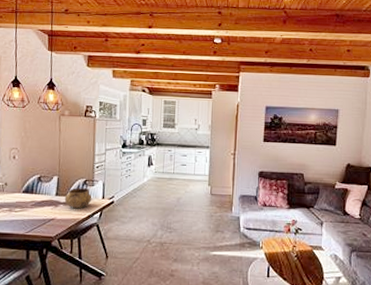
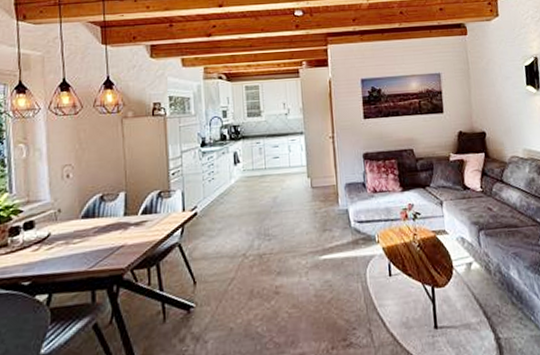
decorative bowl: present [64,188,92,209] -> none [135,201,170,229]

